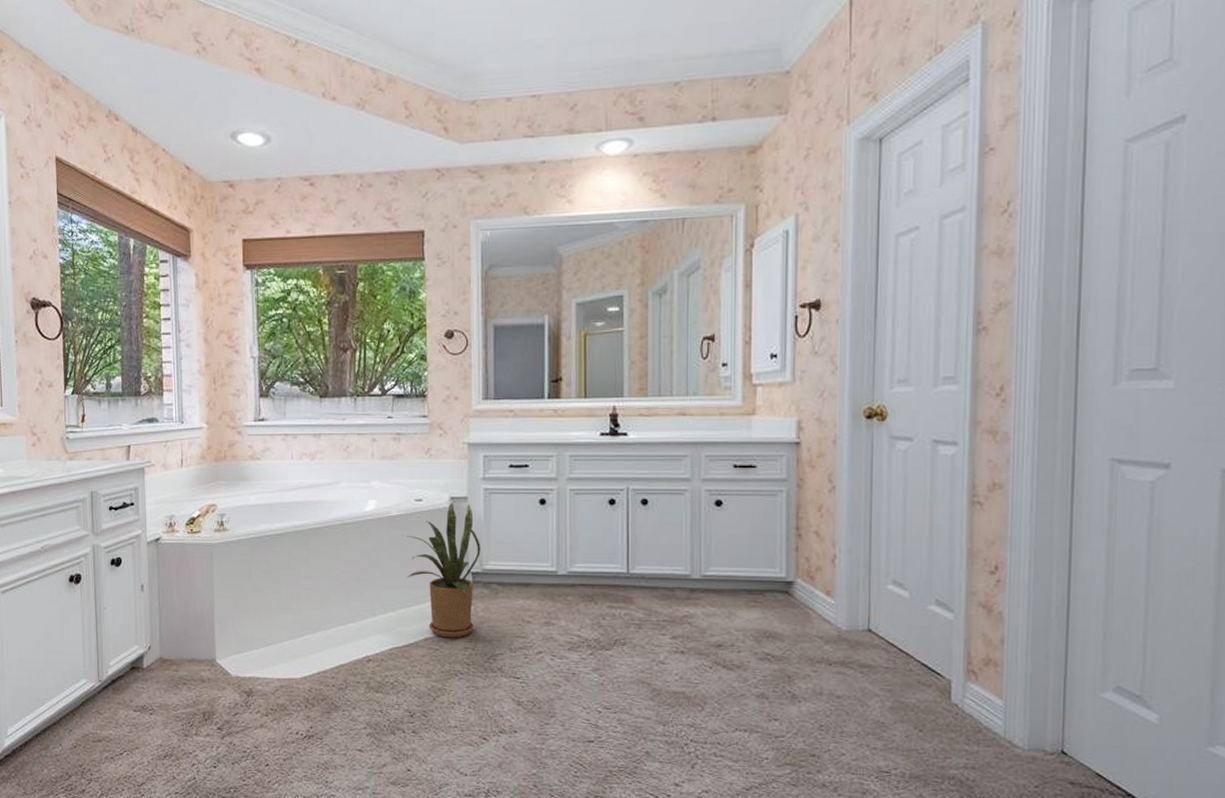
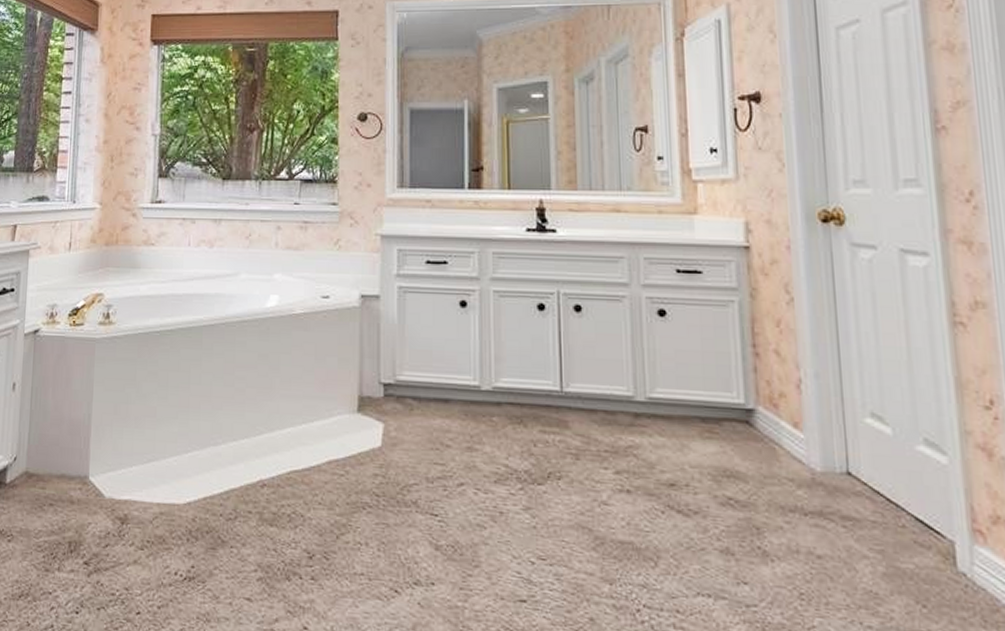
house plant: present [402,503,481,638] -> none [306,301,394,462]

